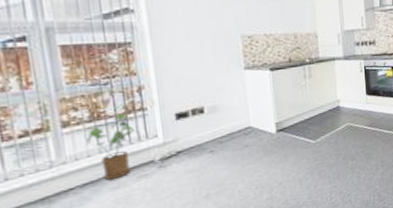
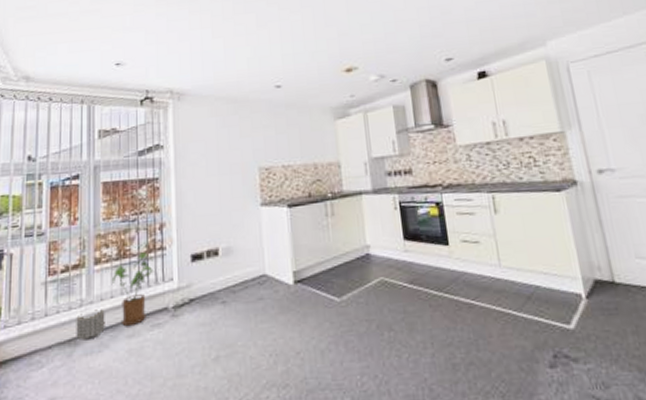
planter: none [47,168,85,198] -> present [76,309,105,340]

